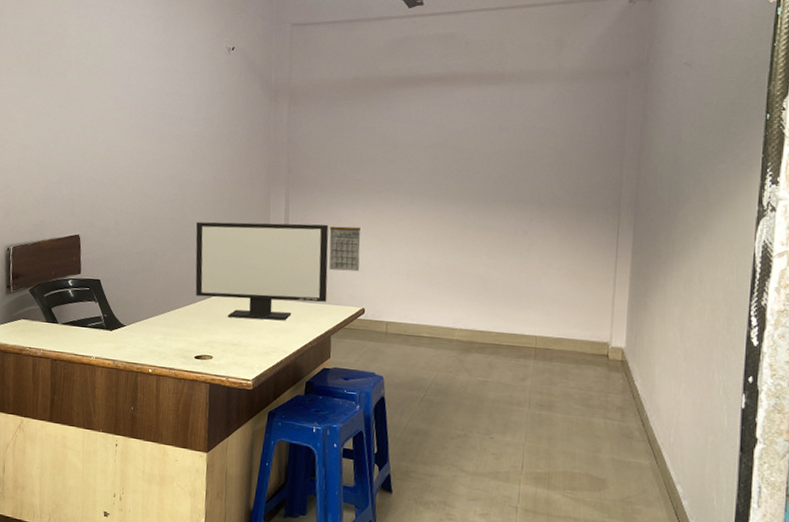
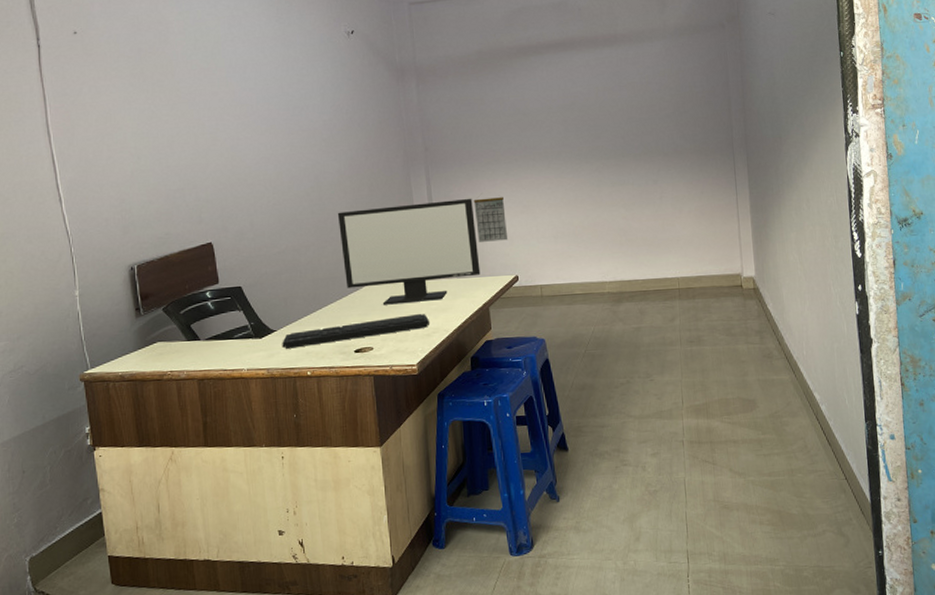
keyboard: none [129,329,271,346] -> present [282,314,431,349]

